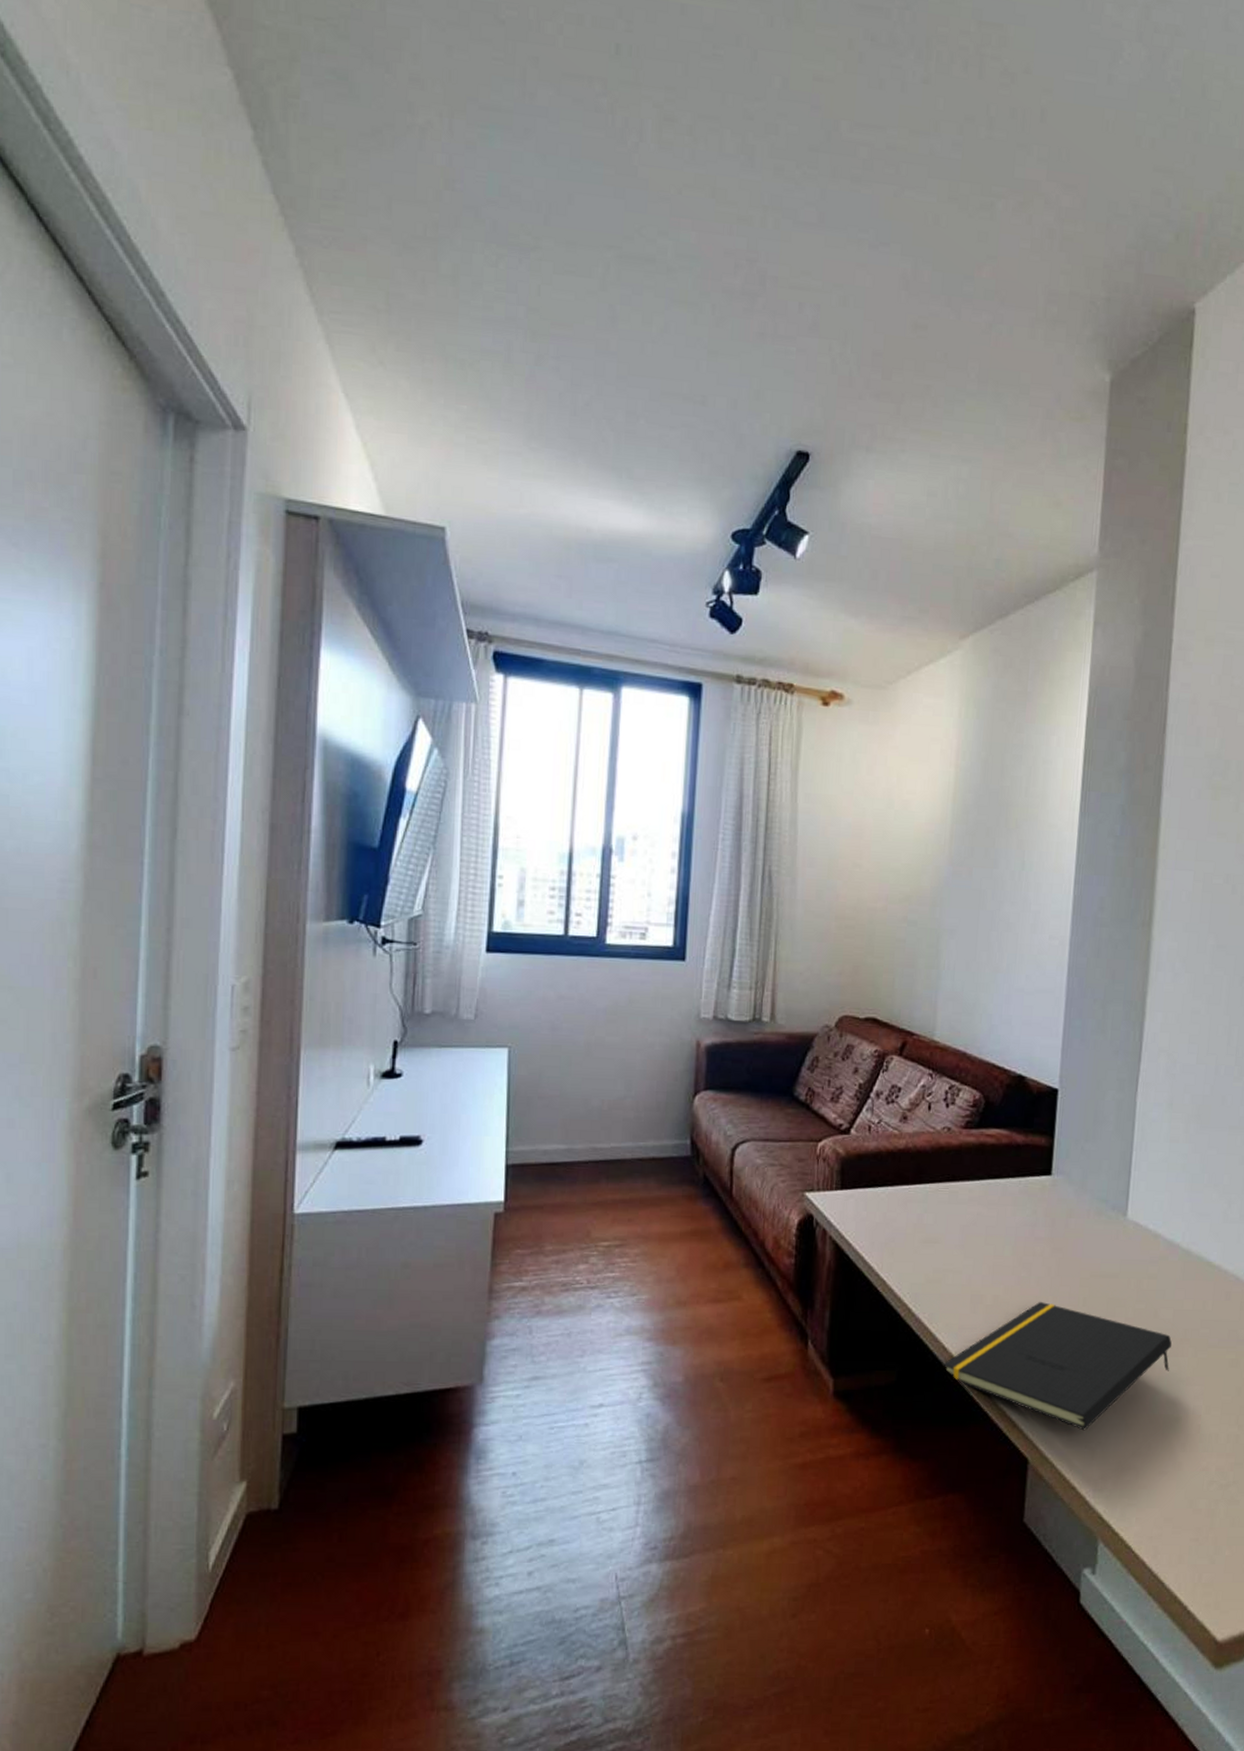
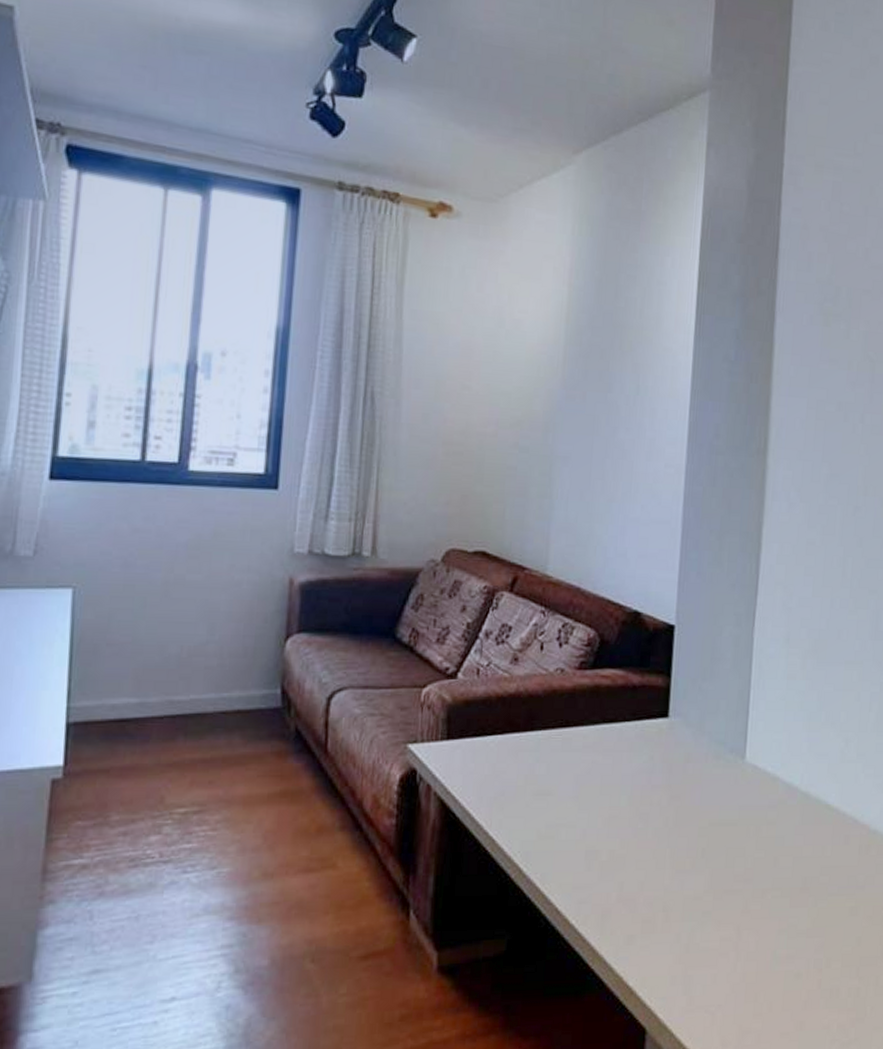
notepad: present [943,1301,1172,1431] -> none [556,854,792,994]

